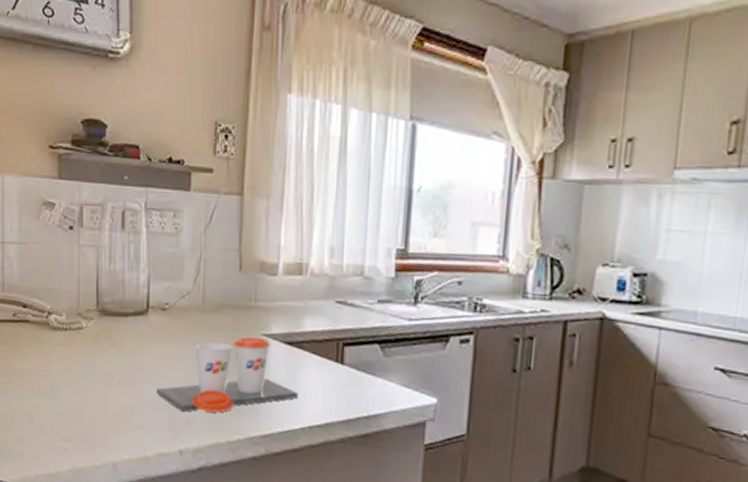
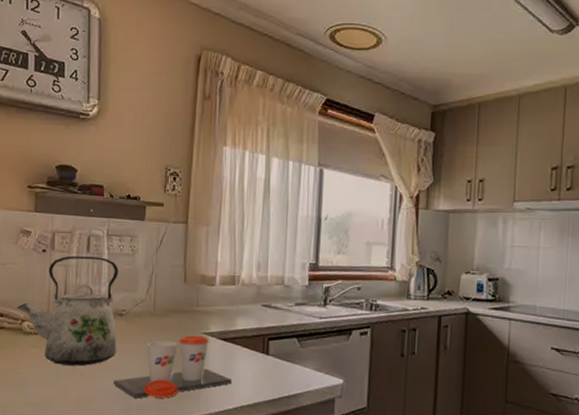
kettle: none [41,234,160,371] -> present [16,255,119,366]

